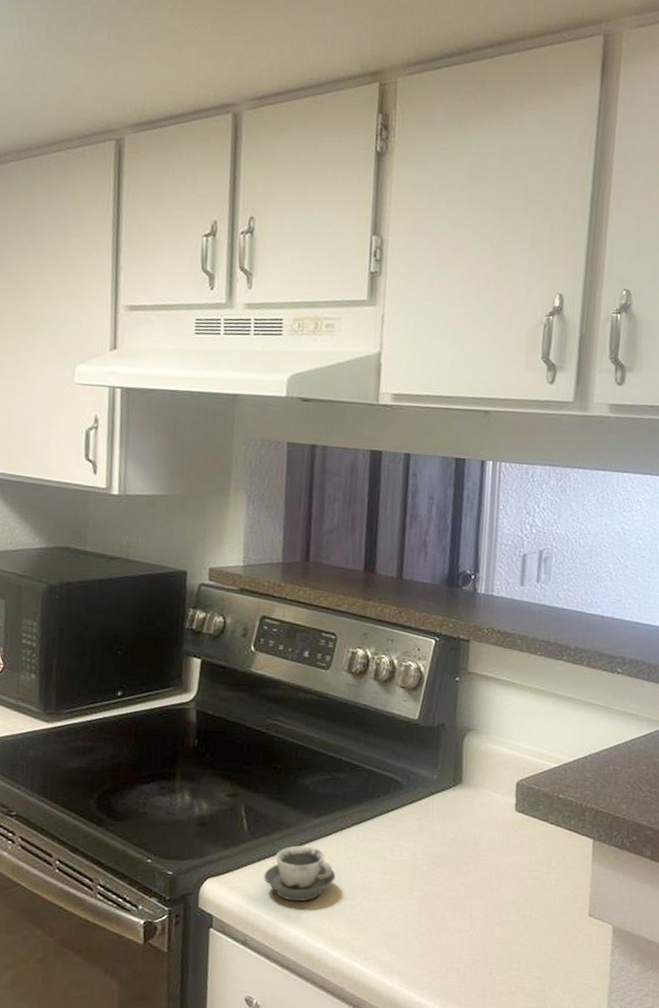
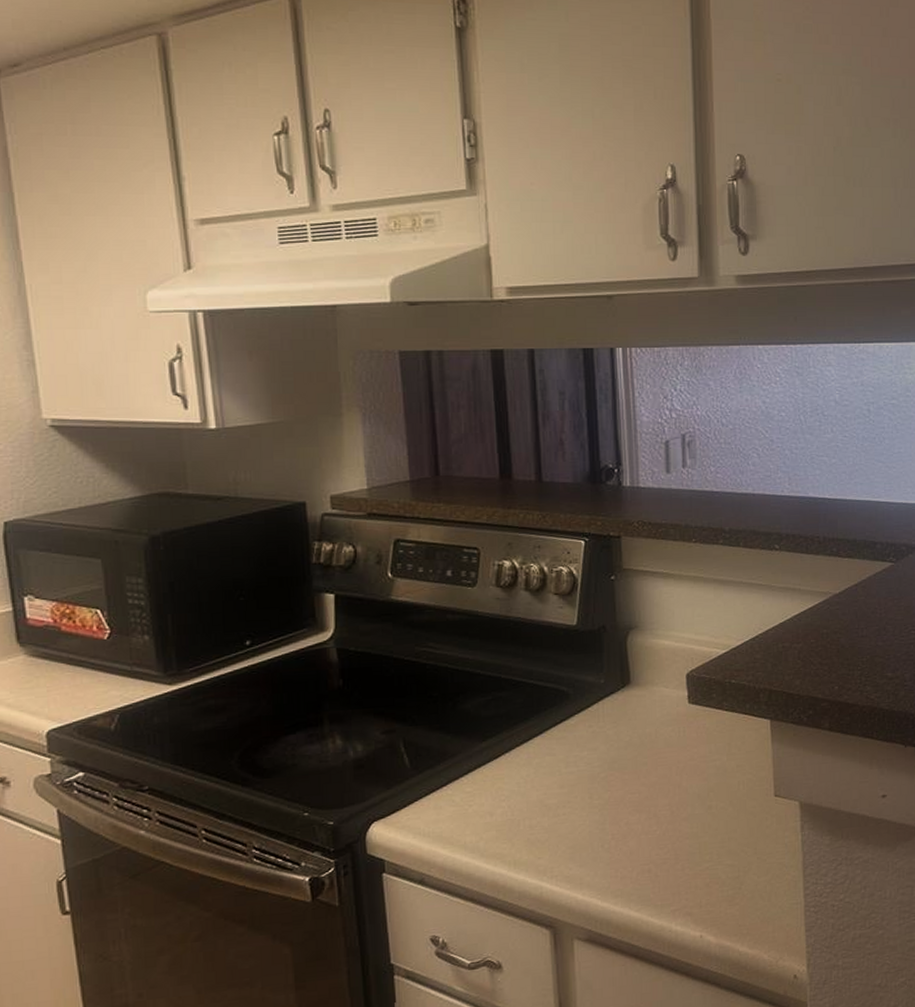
cup: present [264,845,336,902] -> none [434,772,510,832]

